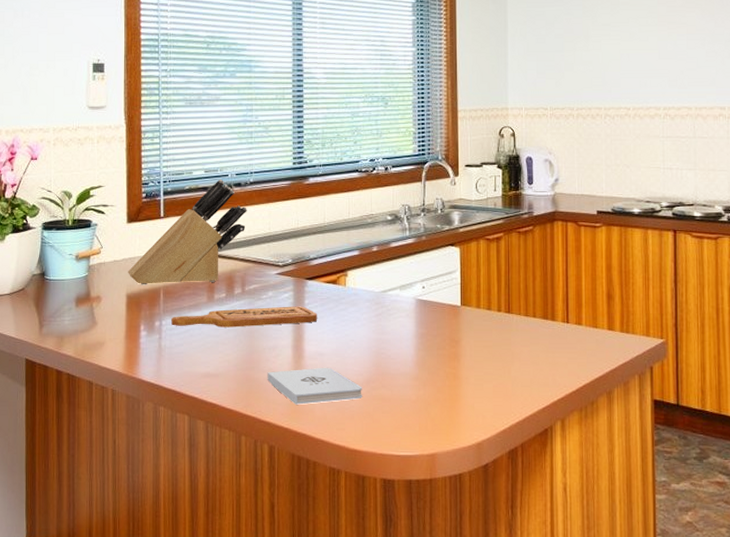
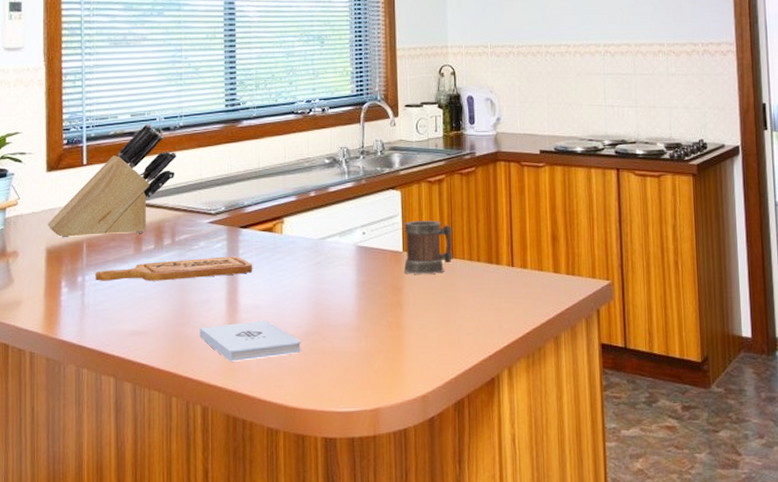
mug: none [462,277,510,328] -> present [404,220,453,274]

